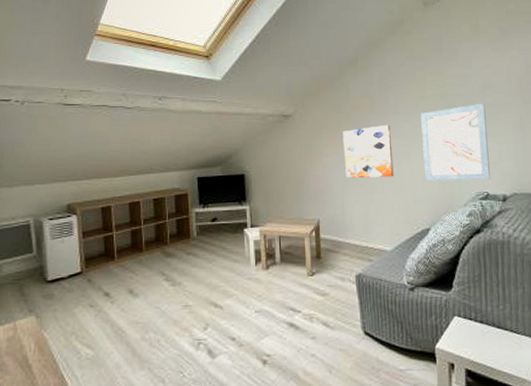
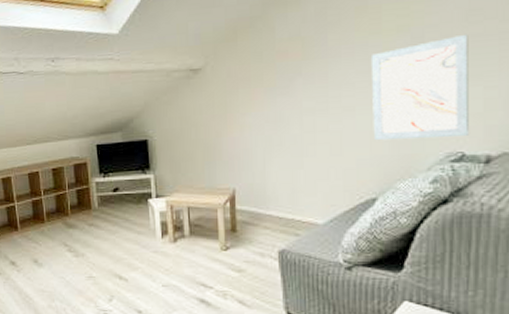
wall art: present [343,125,394,178] -> none [265,73,331,140]

